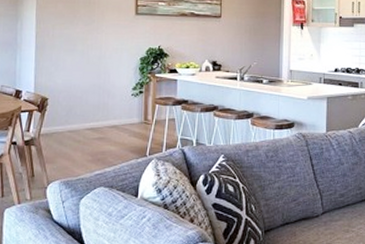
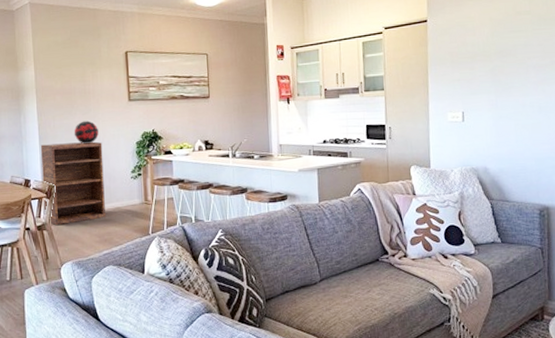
shelving unit: none [34,54,104,140] -> present [40,141,105,225]
decorative globe: none [74,32,101,57] -> present [74,120,99,144]

